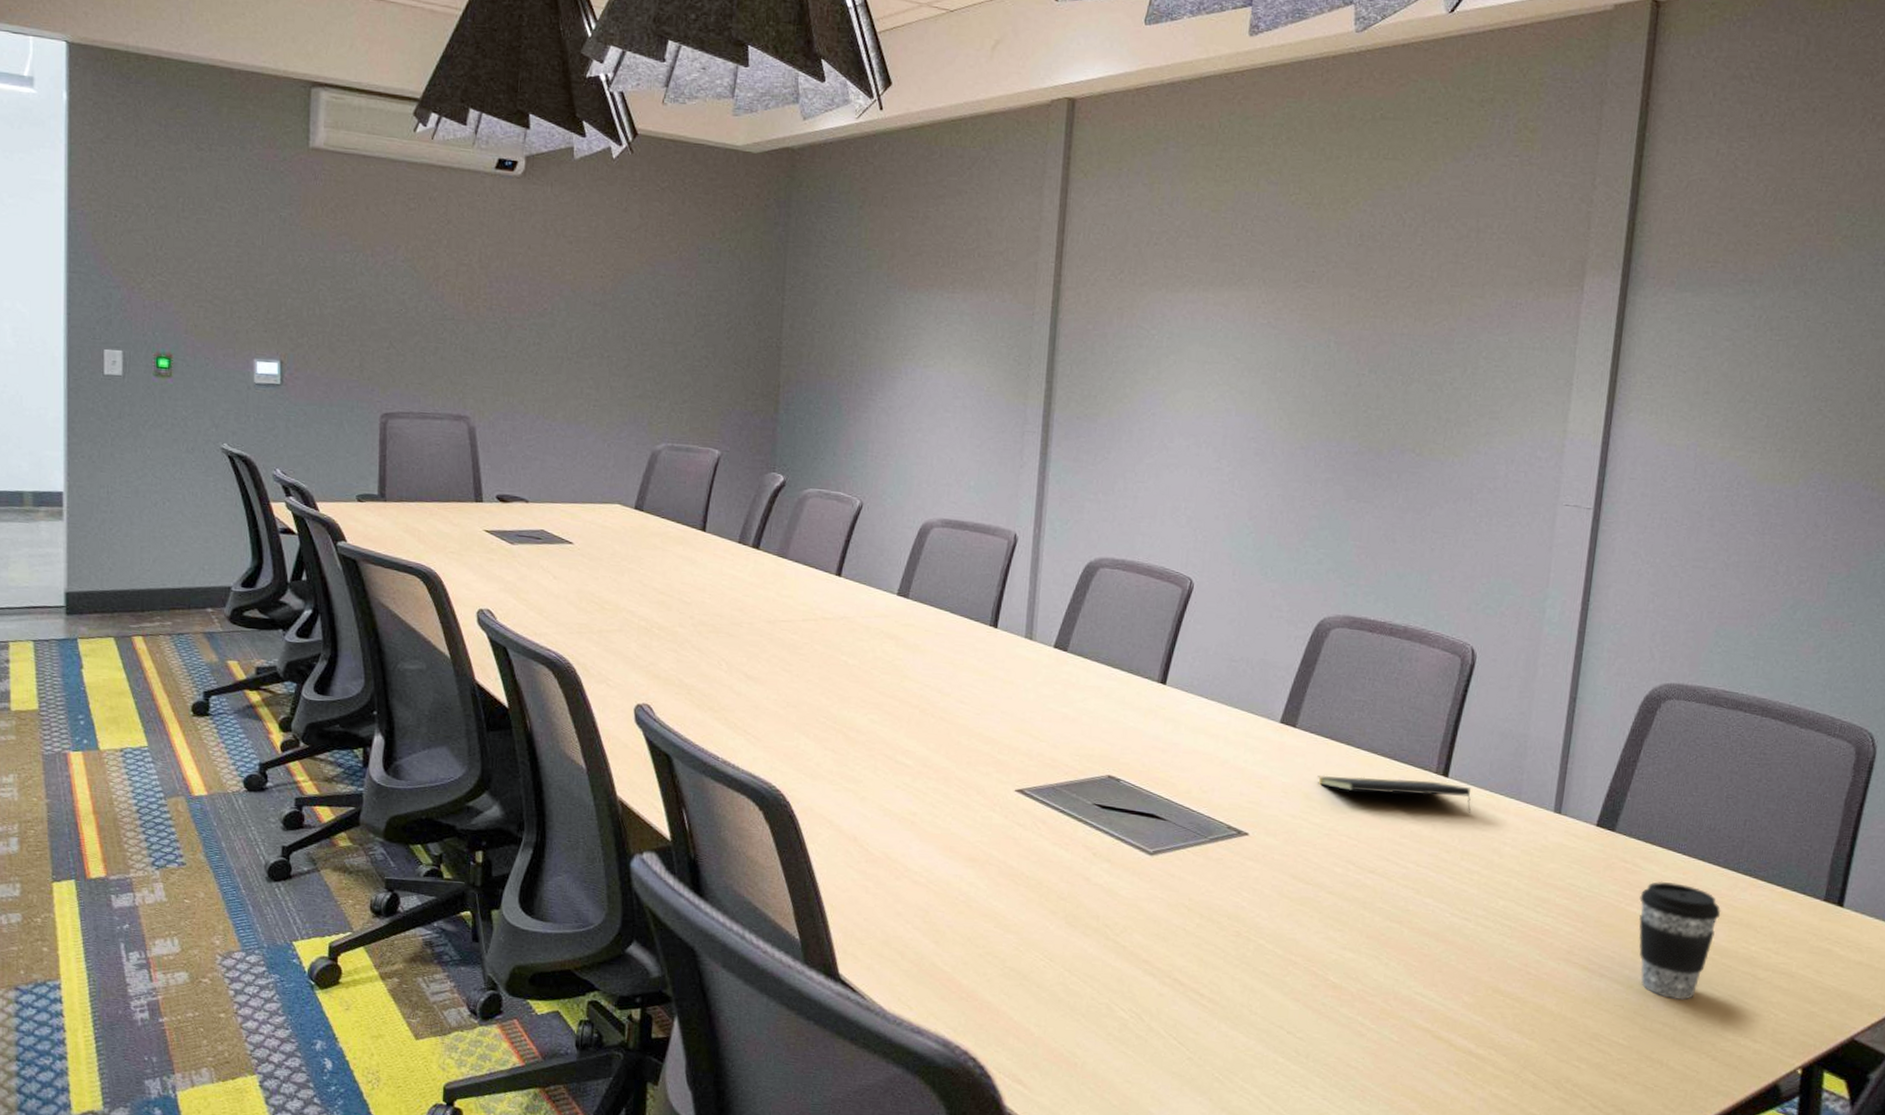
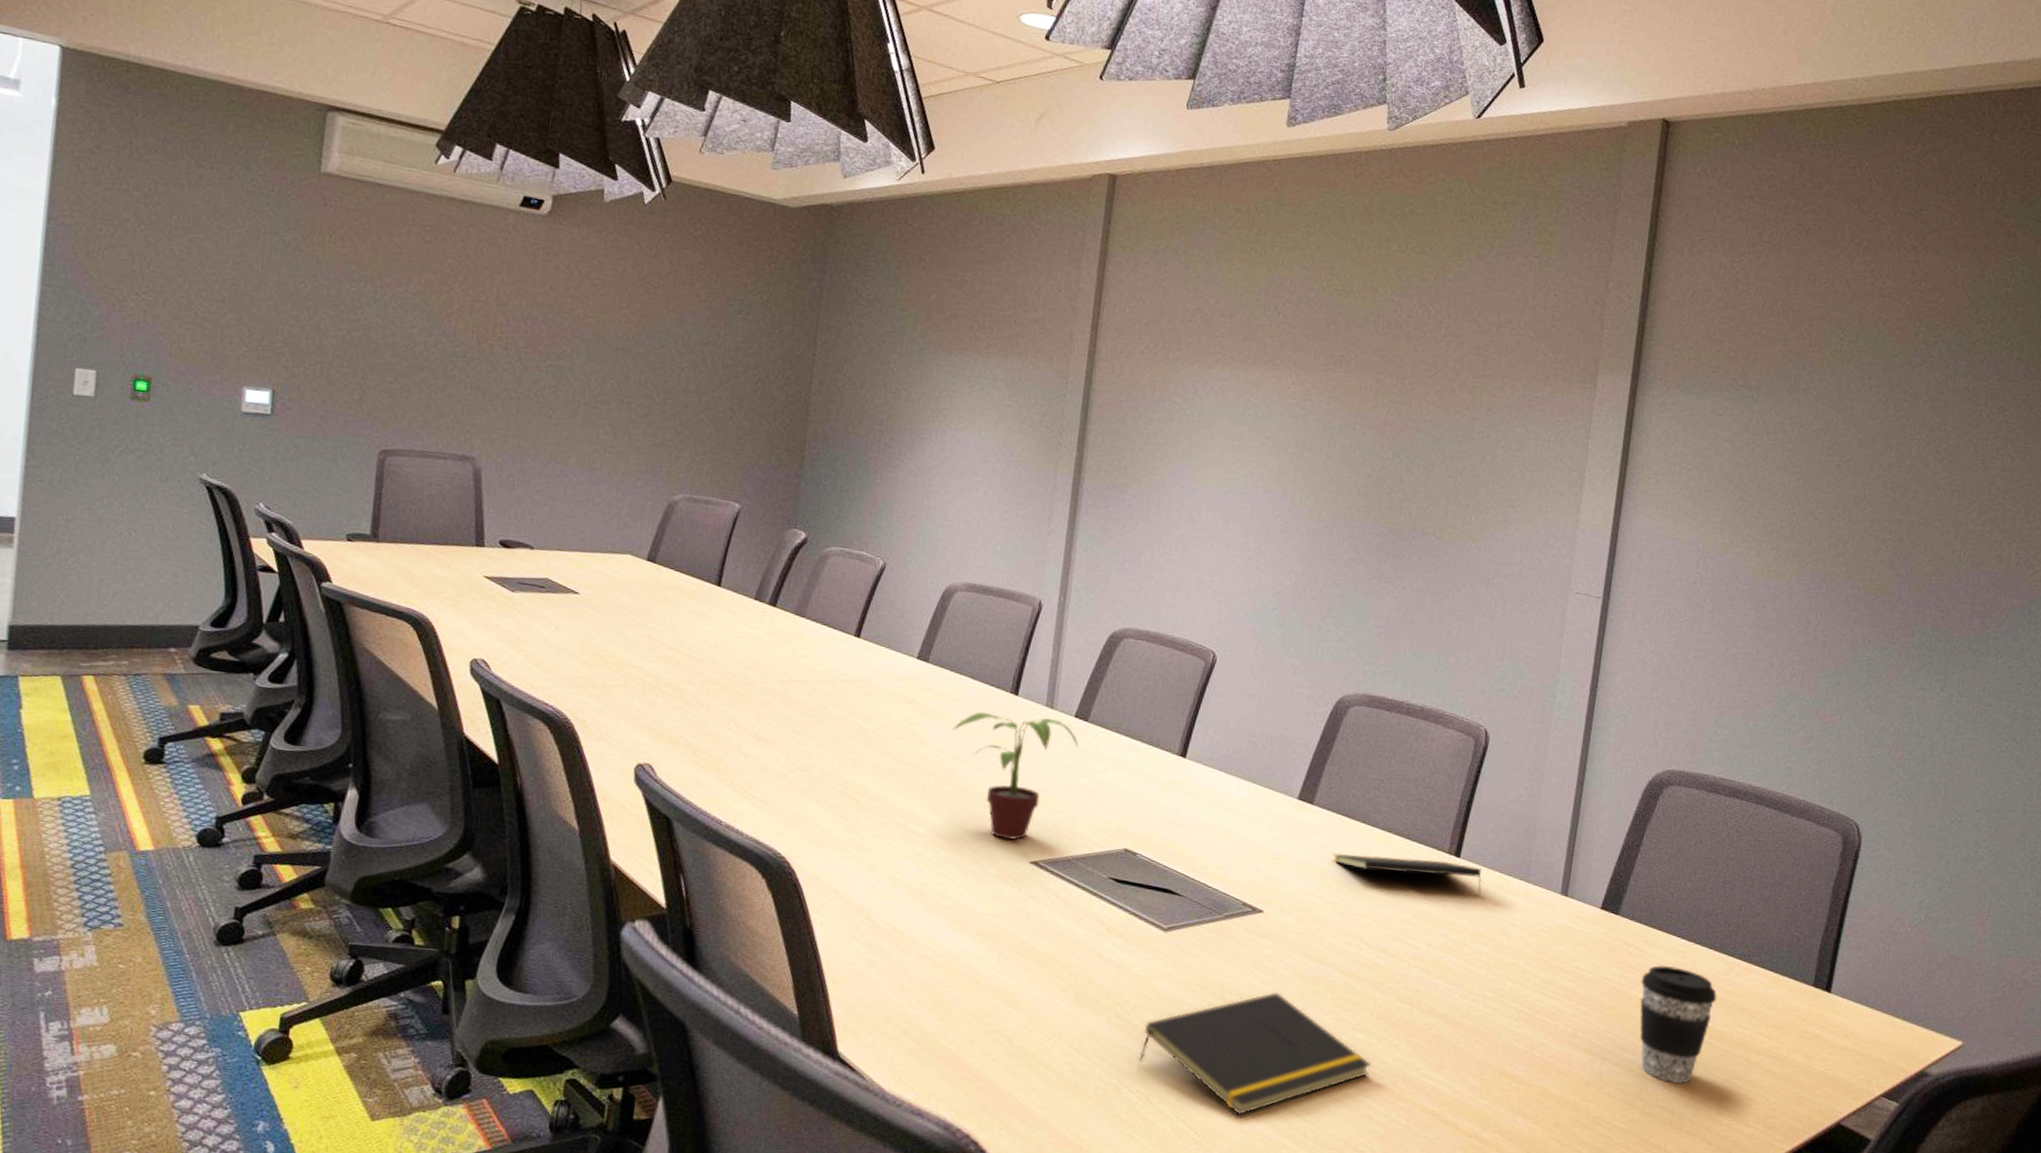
potted plant: none [934,645,1059,769] -> present [952,711,1079,840]
notepad: none [1129,912,1362,1033] -> present [1138,992,1371,1116]

